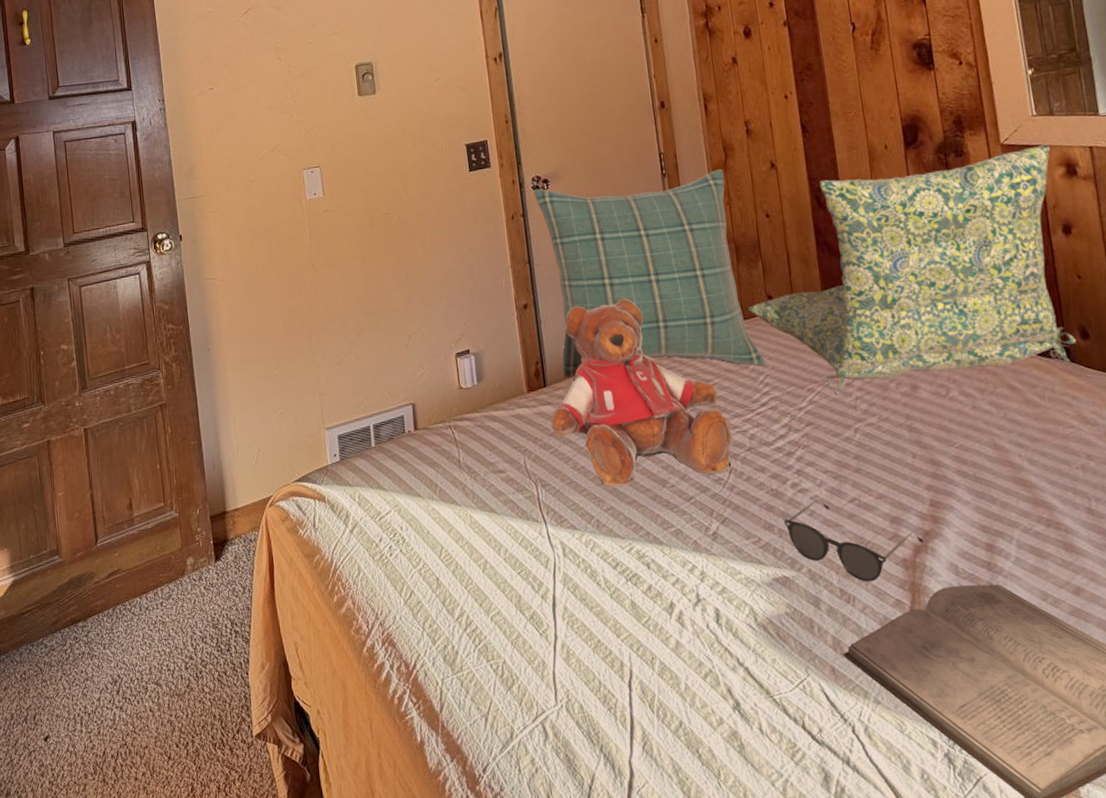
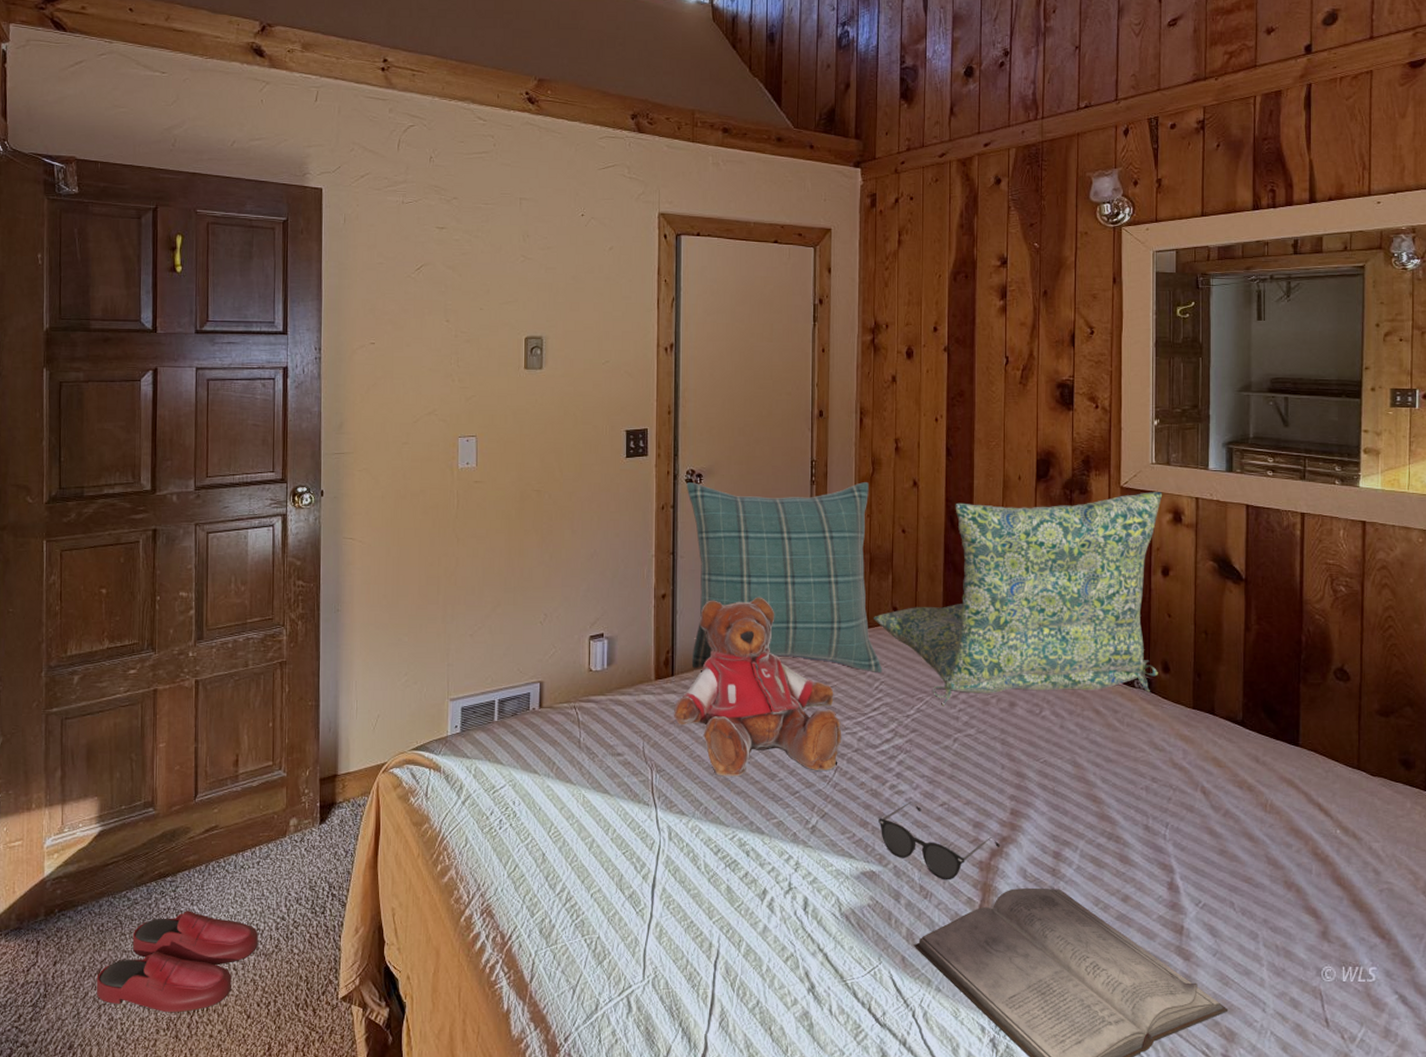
slippers: none [24,654,170,757] -> present [96,911,258,1013]

